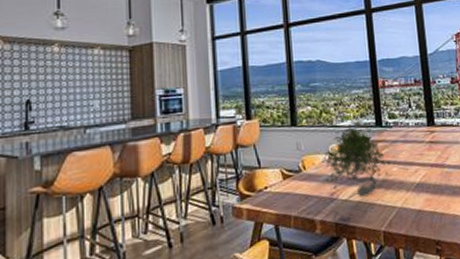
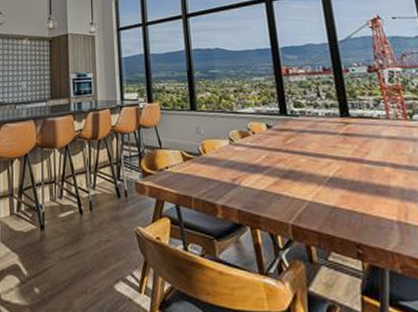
plant: present [320,118,391,206] -> none [221,106,299,192]

